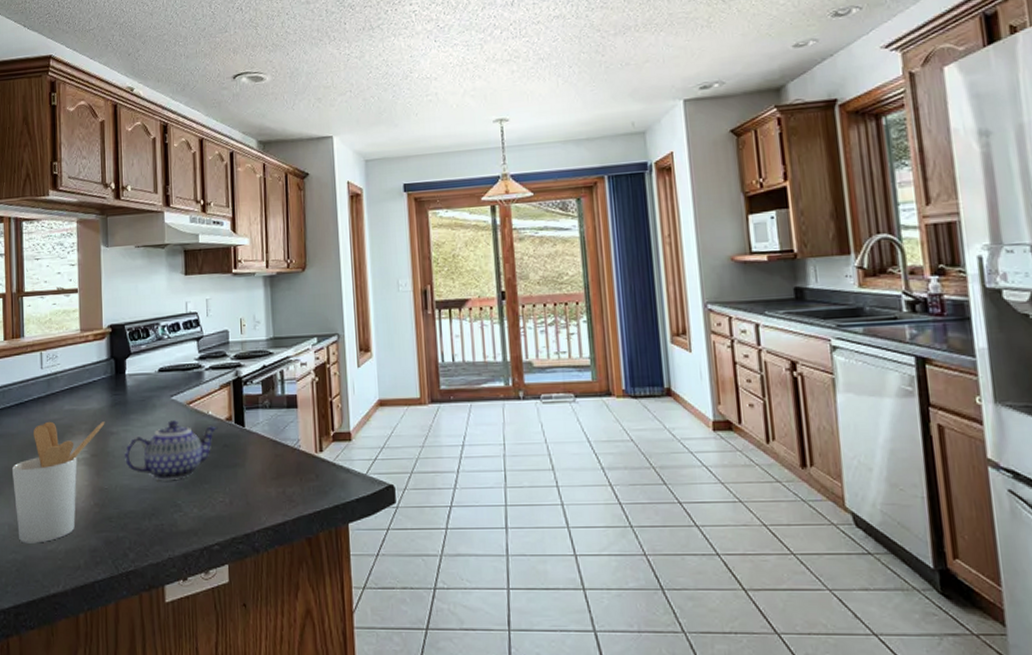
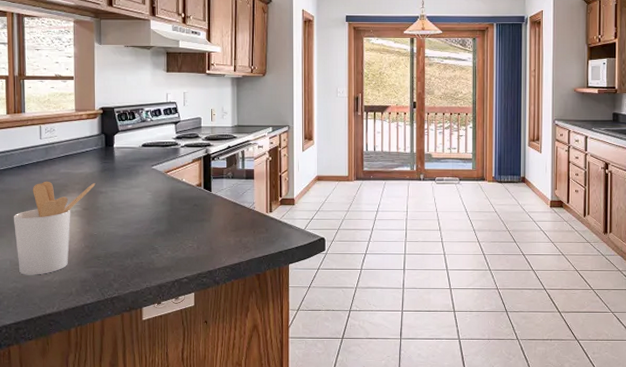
teapot: present [125,420,218,481] -> none [112,184,190,230]

